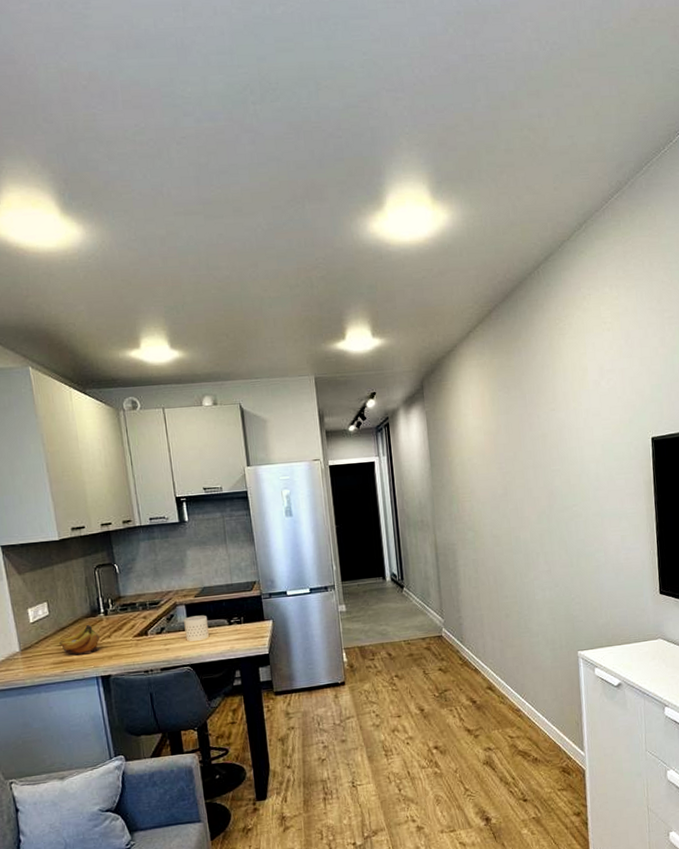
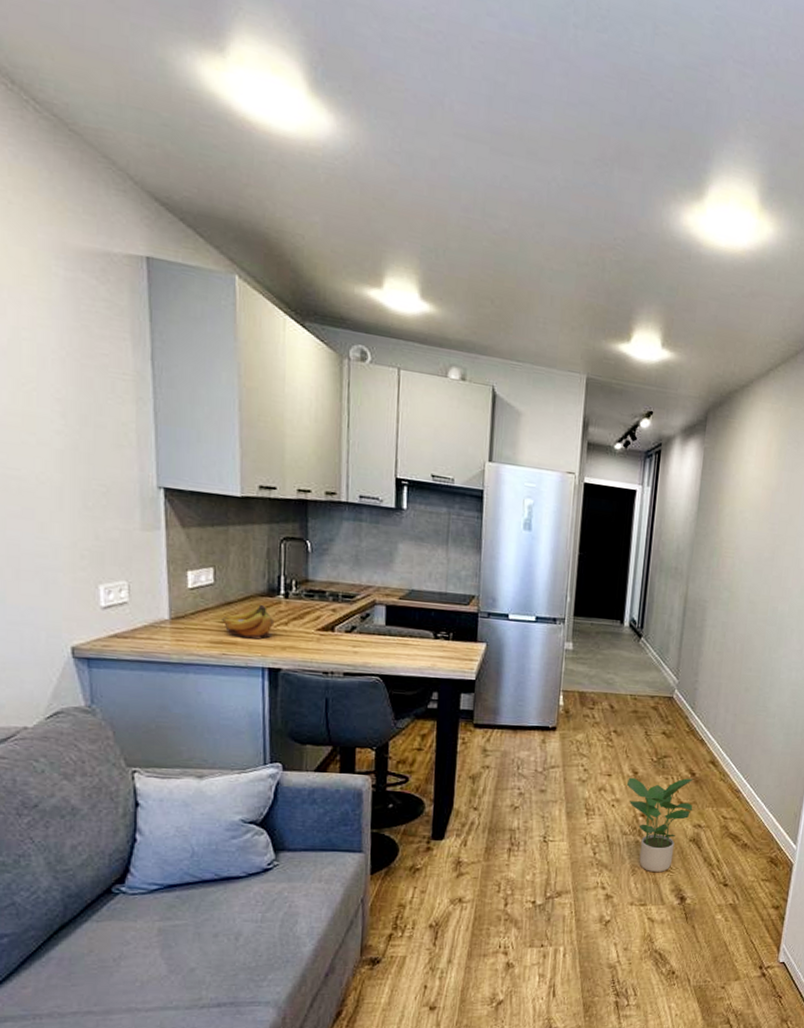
mug: present [184,615,210,643] -> none [380,620,411,652]
potted plant: none [415,706,481,799] -> present [626,777,694,873]

